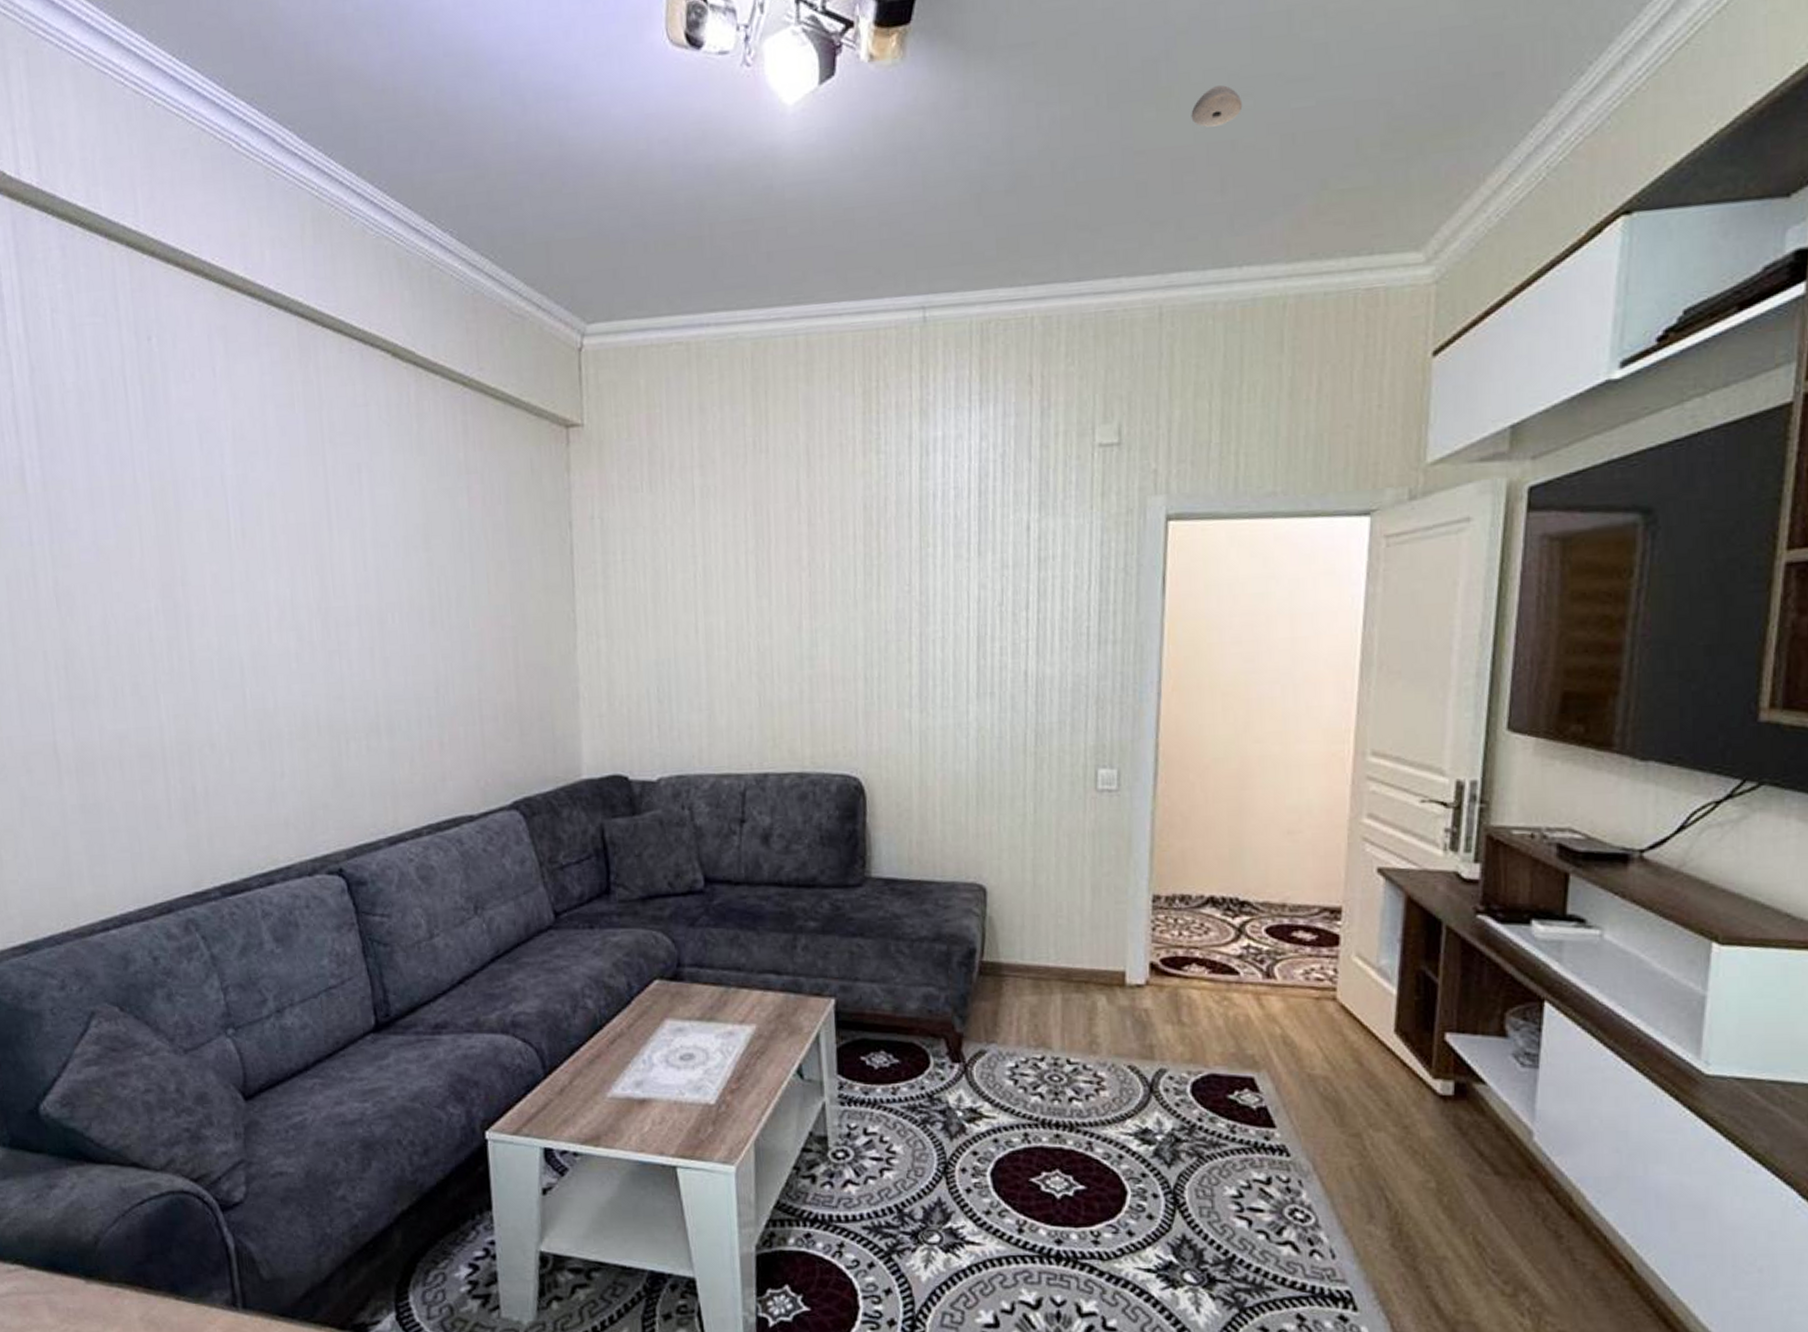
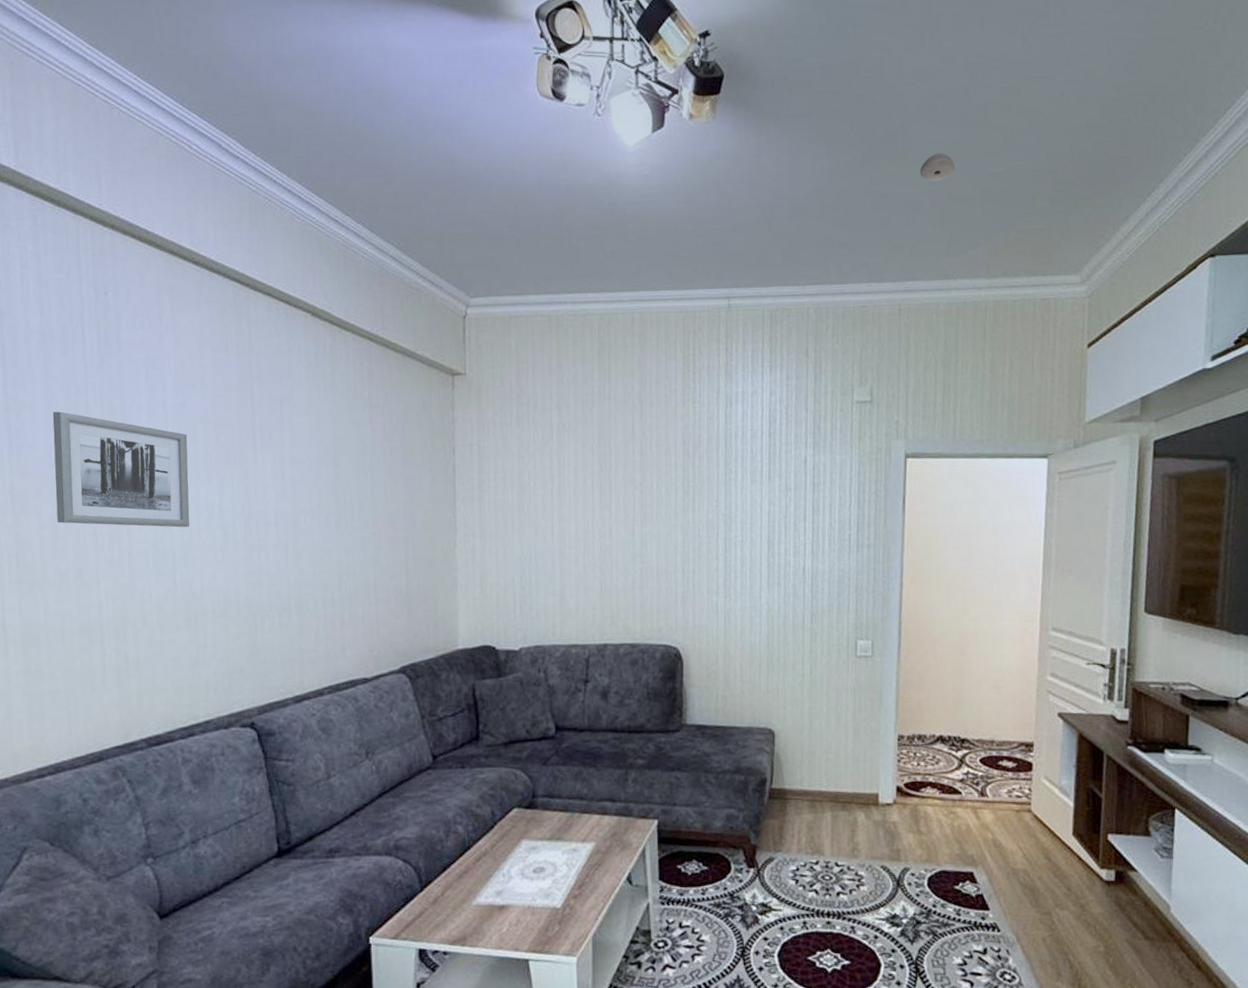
wall art: none [96,489,258,630] -> present [52,411,190,528]

